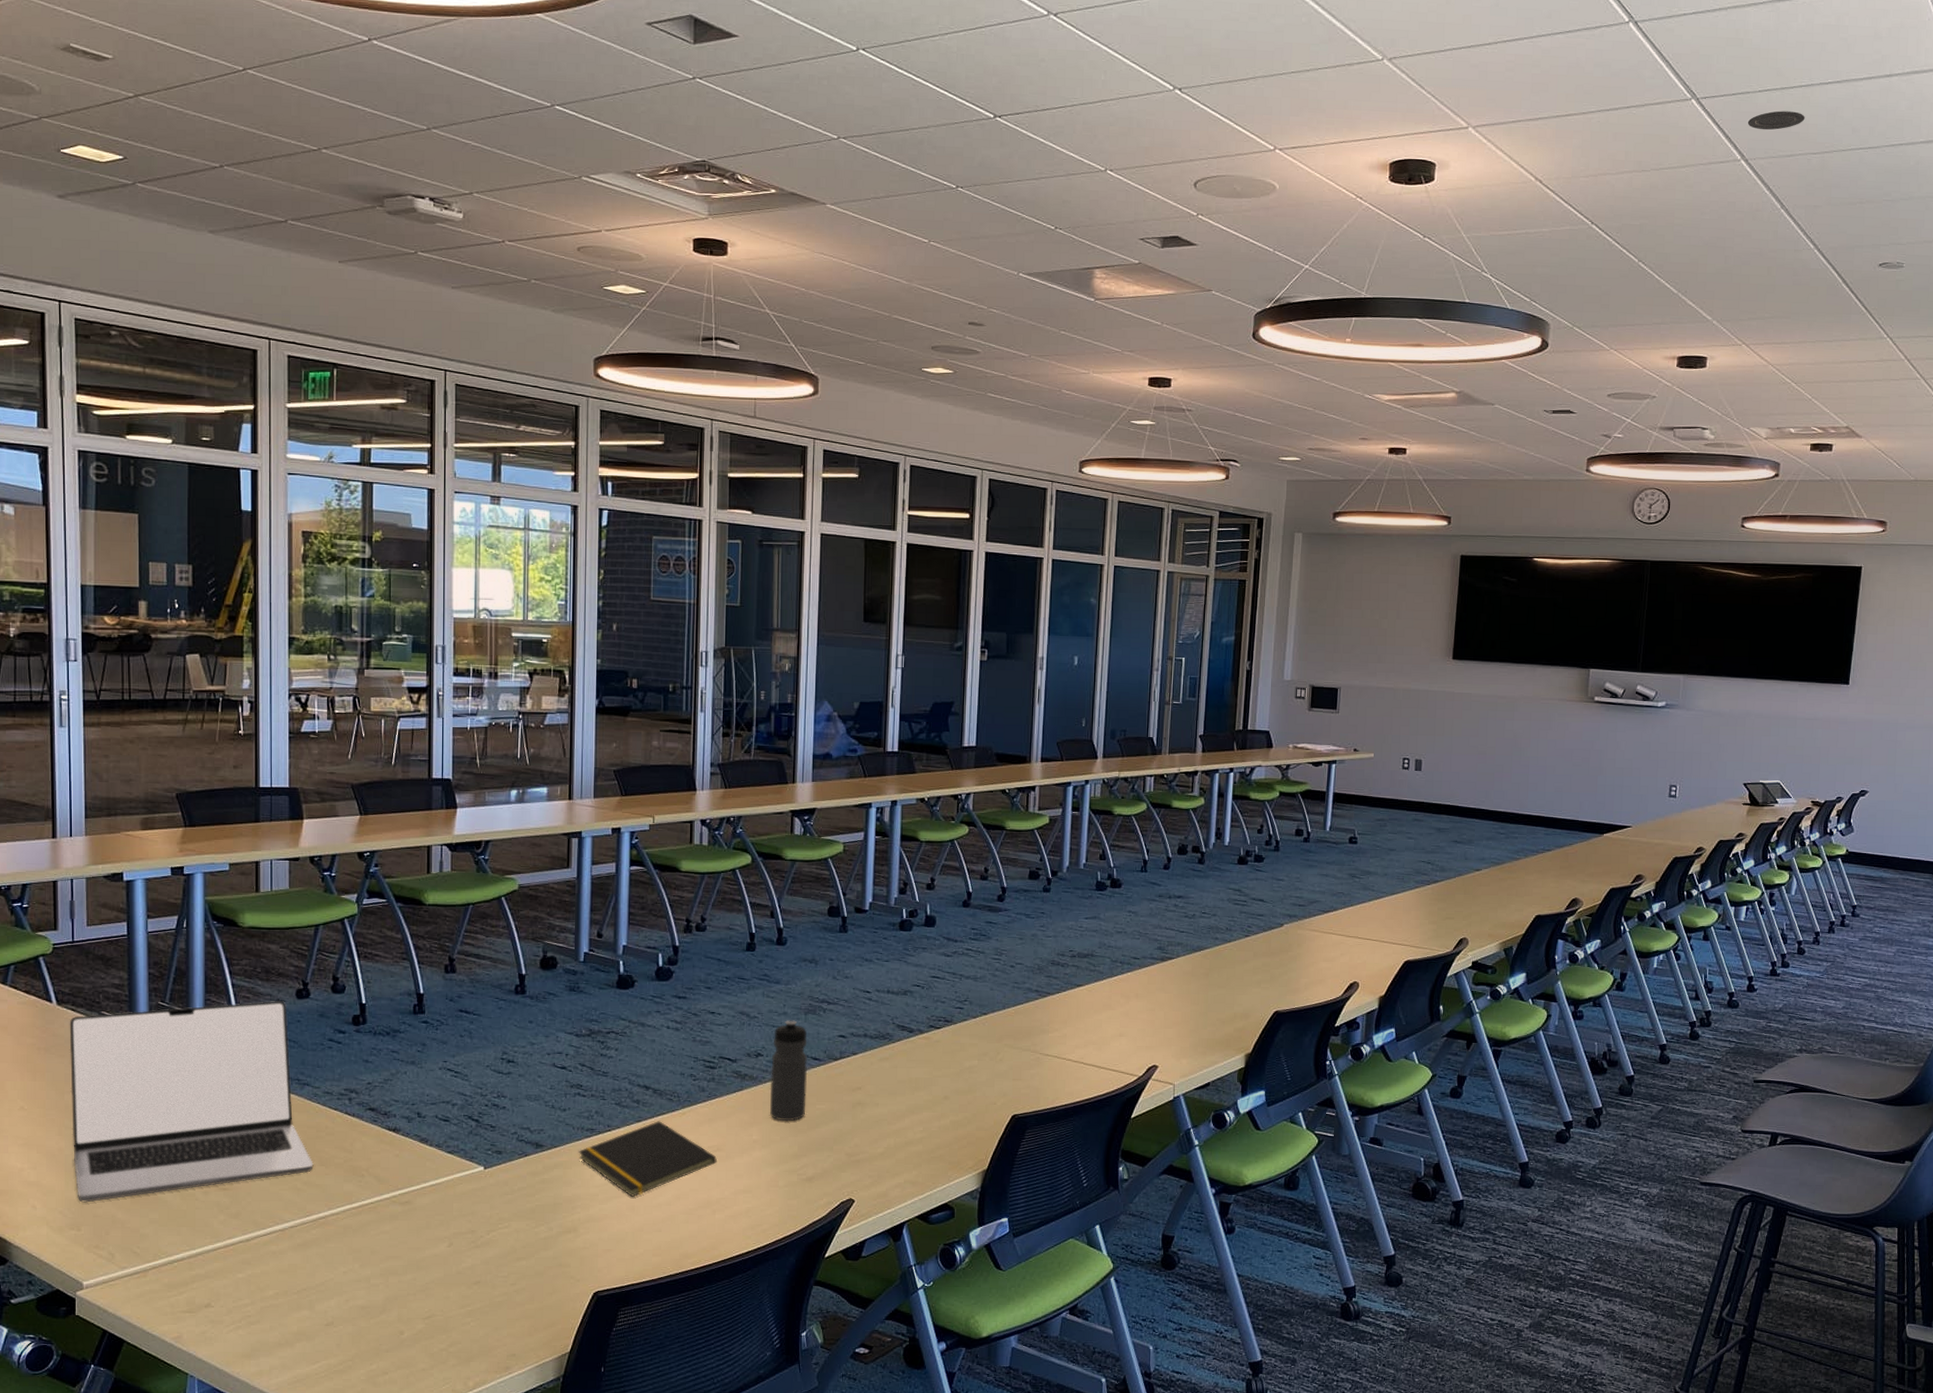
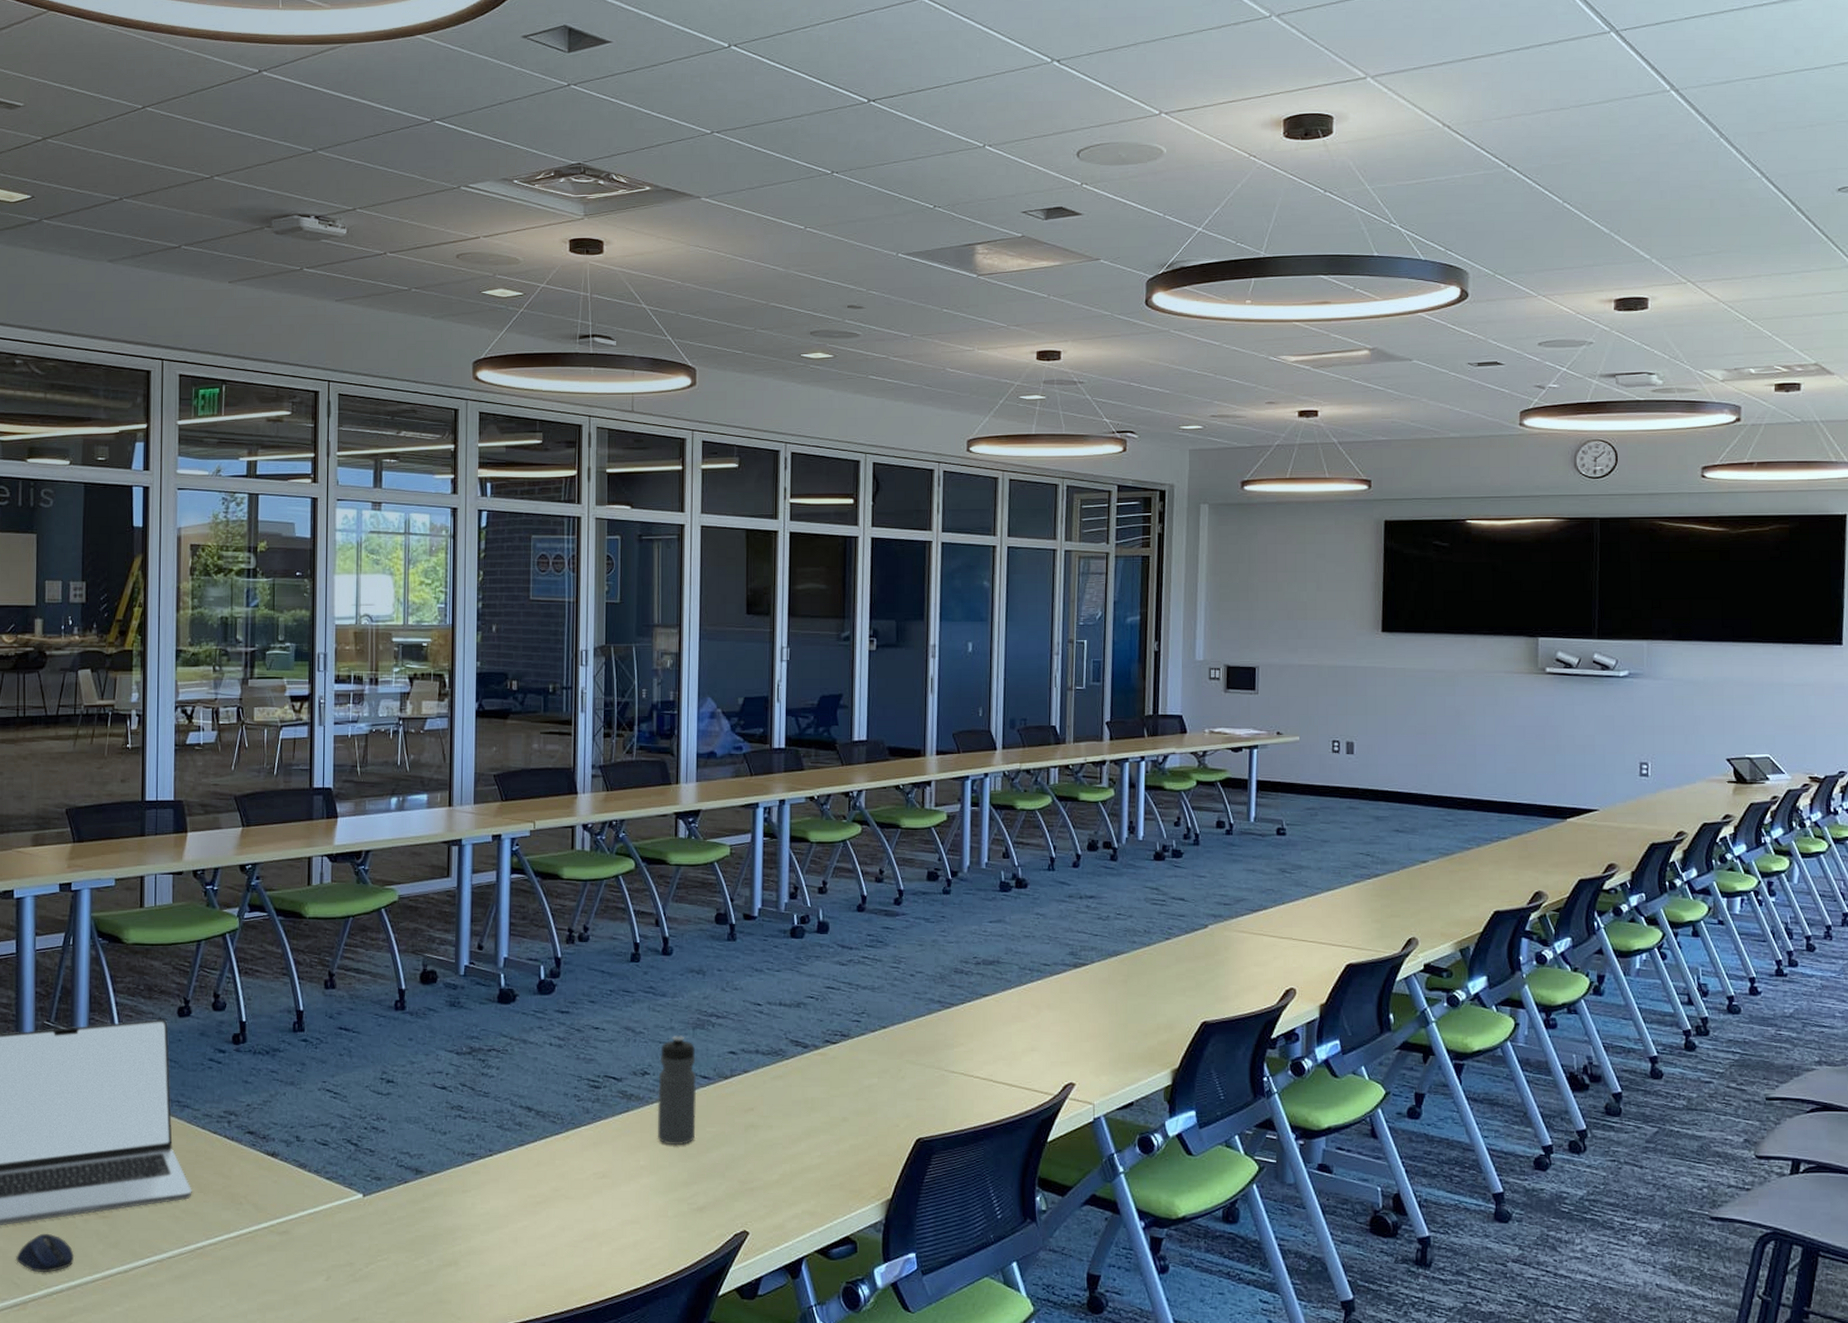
computer mouse: none [135,1205,195,1243] -> present [16,1233,75,1273]
notepad: present [578,1121,718,1197] -> none [459,1145,604,1227]
recessed light: present [1747,111,1805,130] -> none [1675,36,1740,58]

